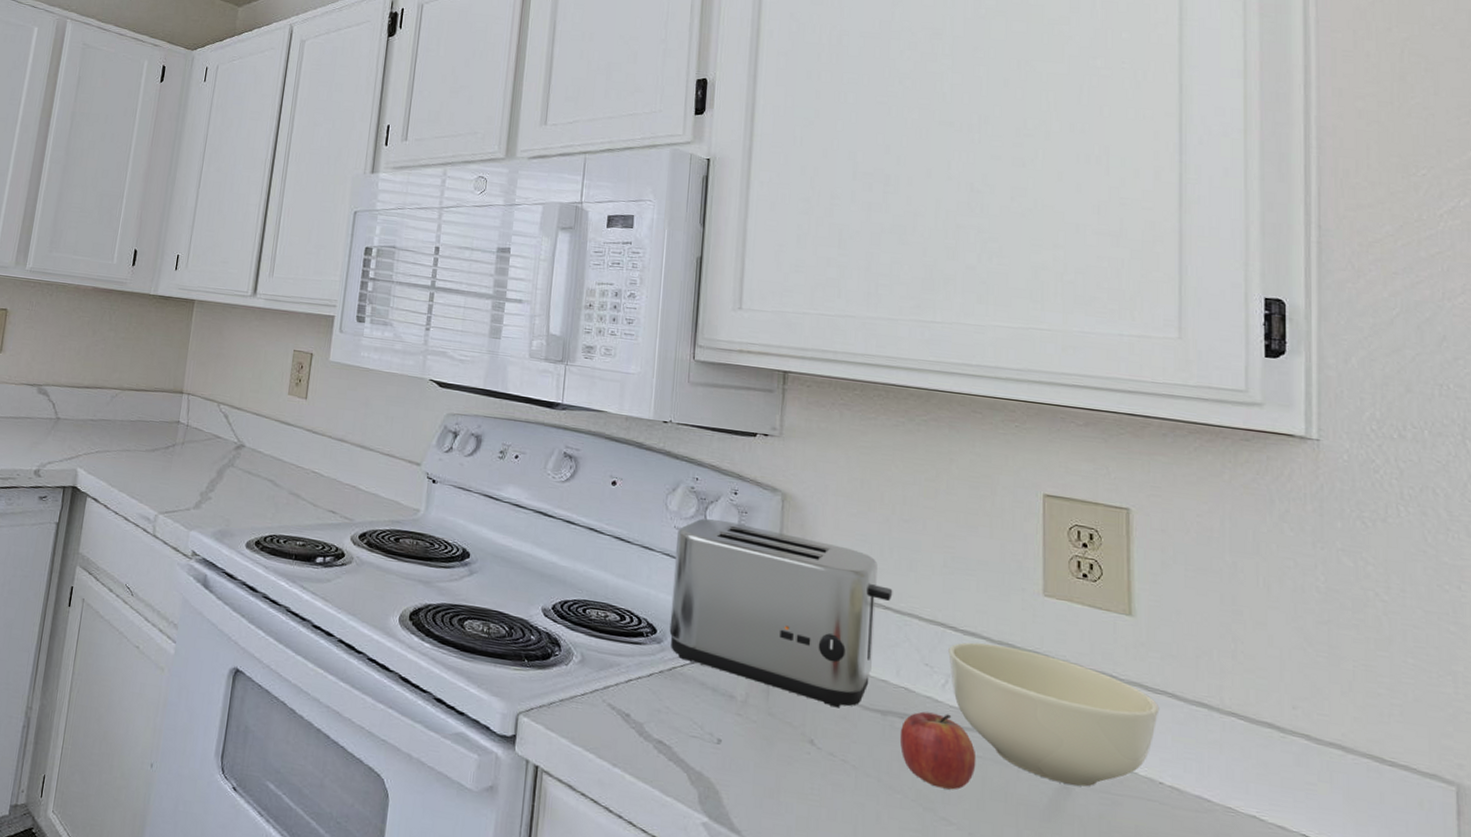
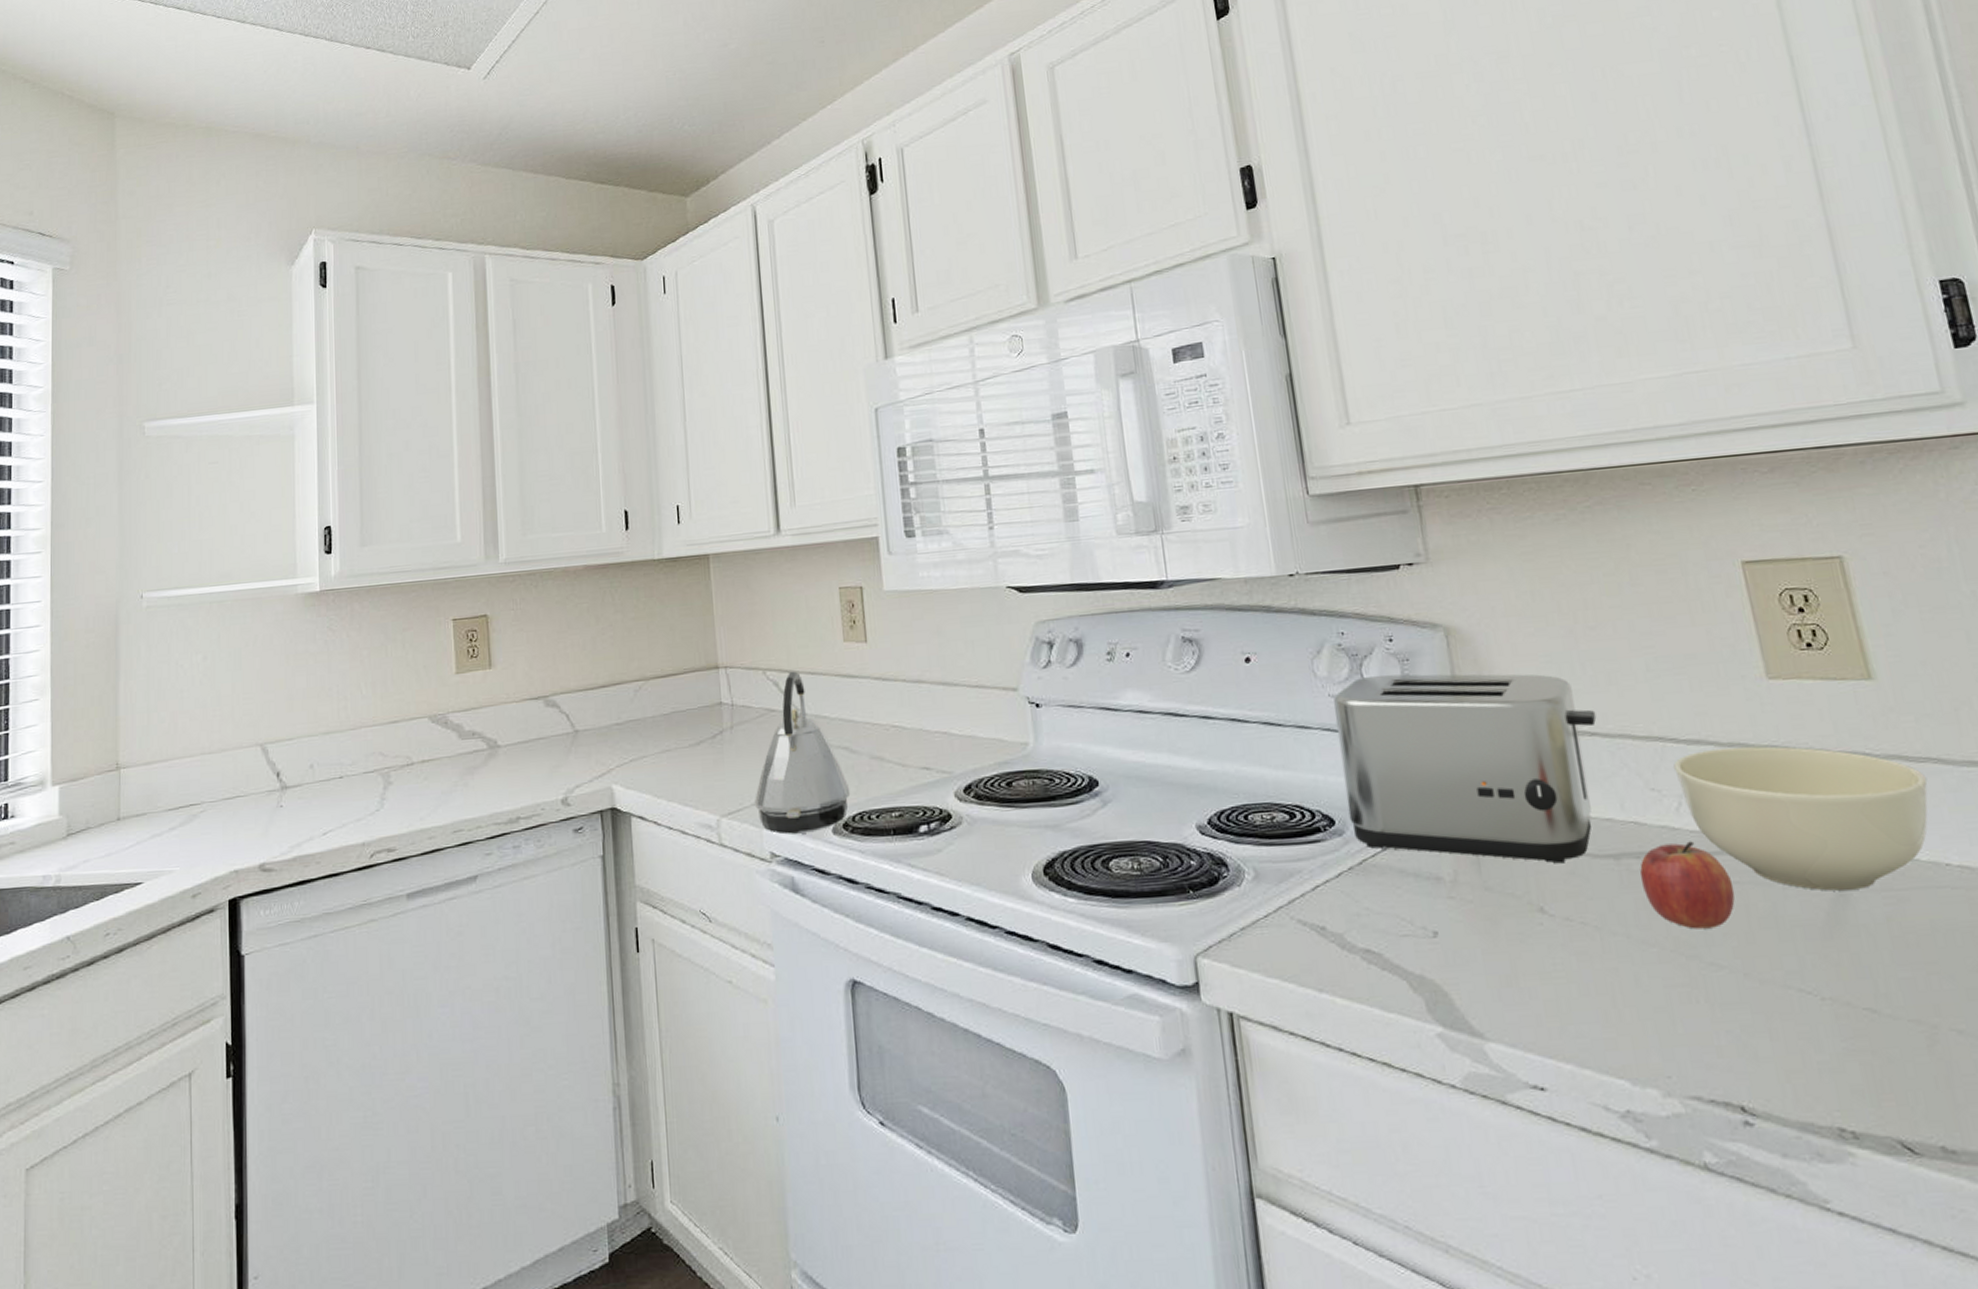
kettle: none [188,409,268,543] -> present [755,671,851,835]

